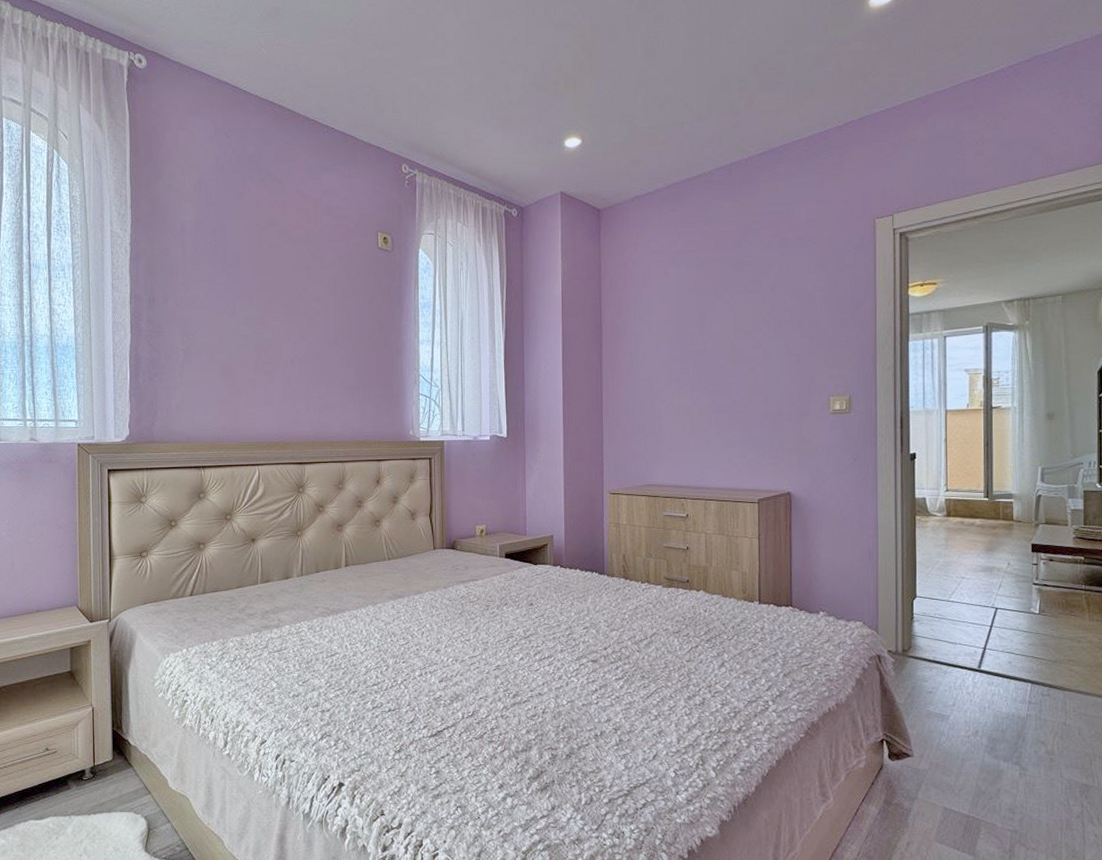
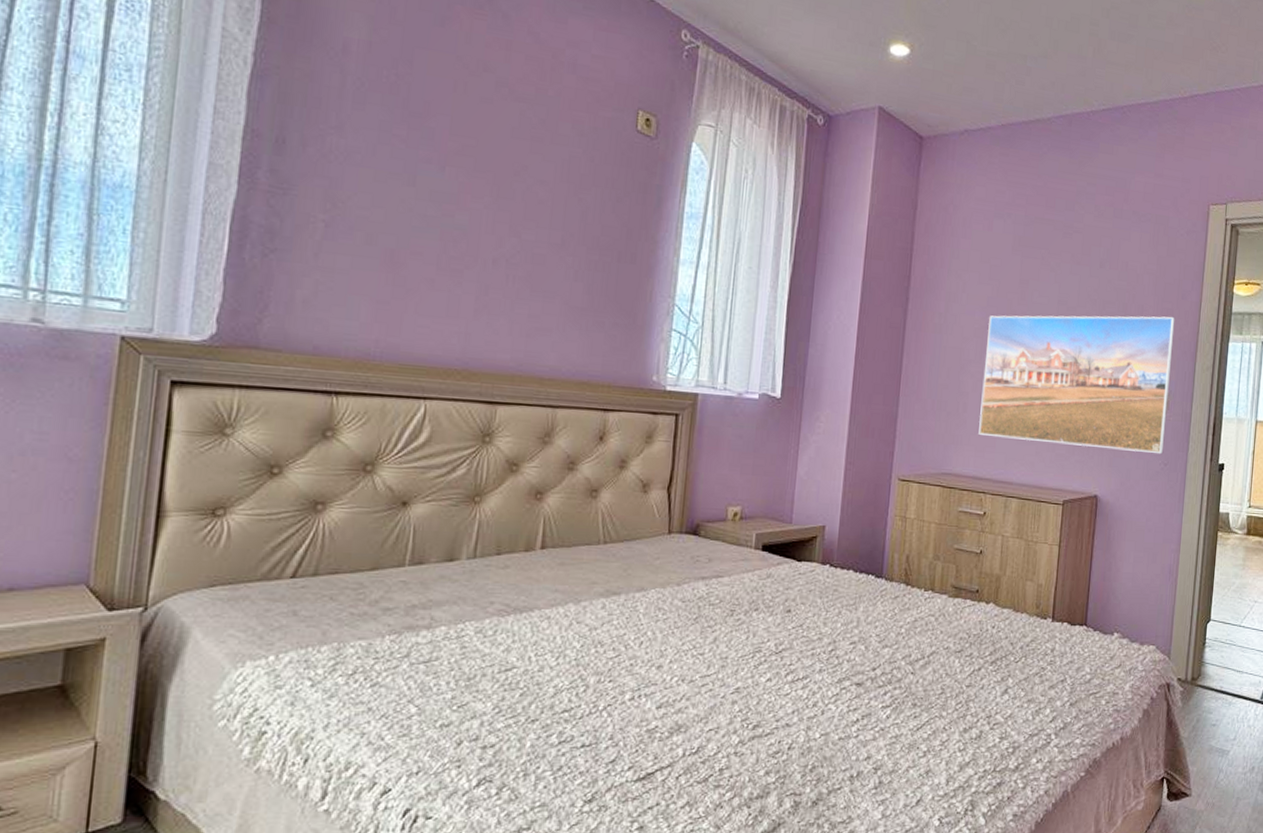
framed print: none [674,326,852,451] -> present [978,315,1175,453]

